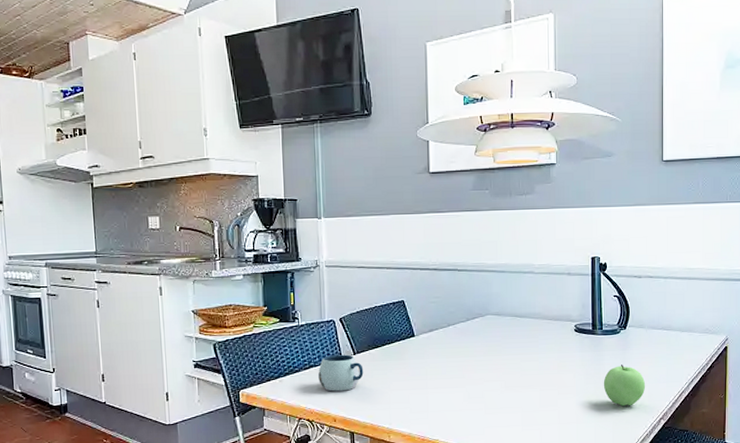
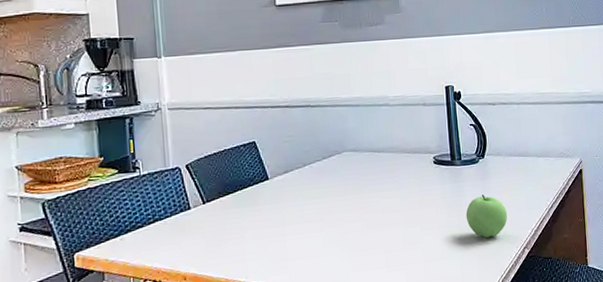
mug: present [318,354,364,392] -> none [164,204,215,247]

